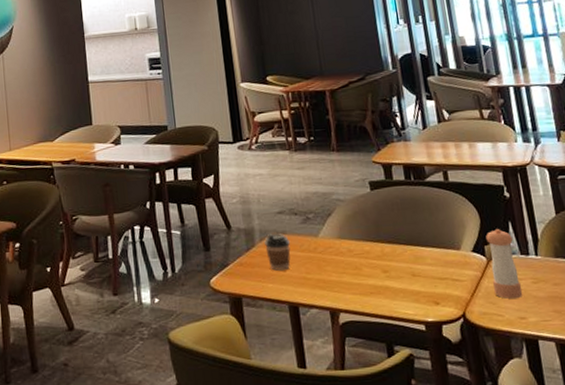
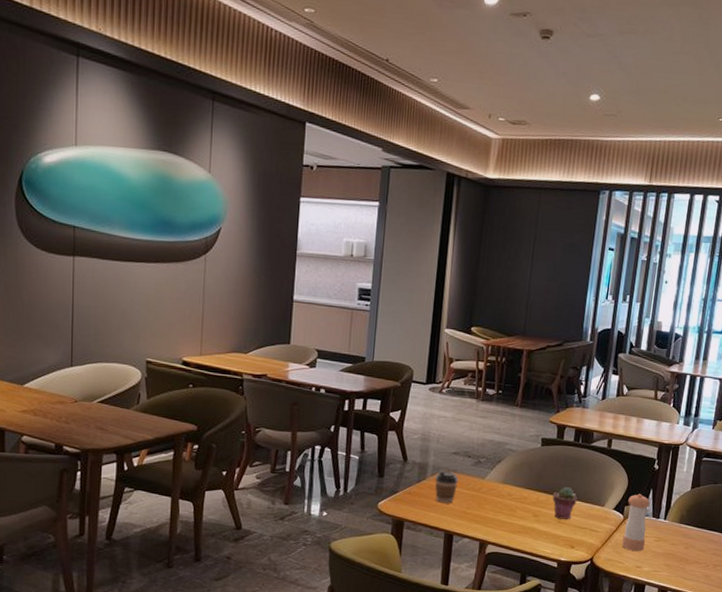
potted succulent: none [398,233,428,272] -> present [552,487,577,519]

